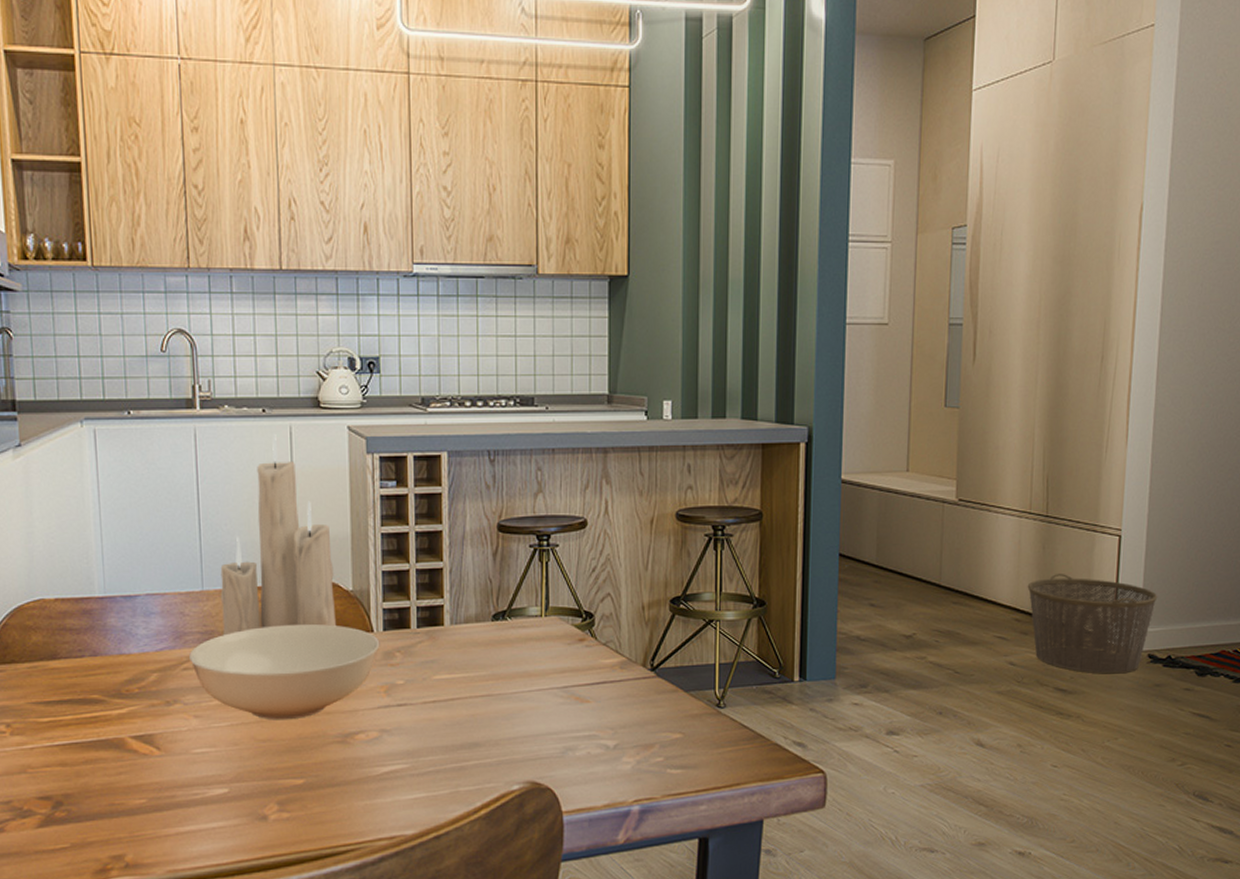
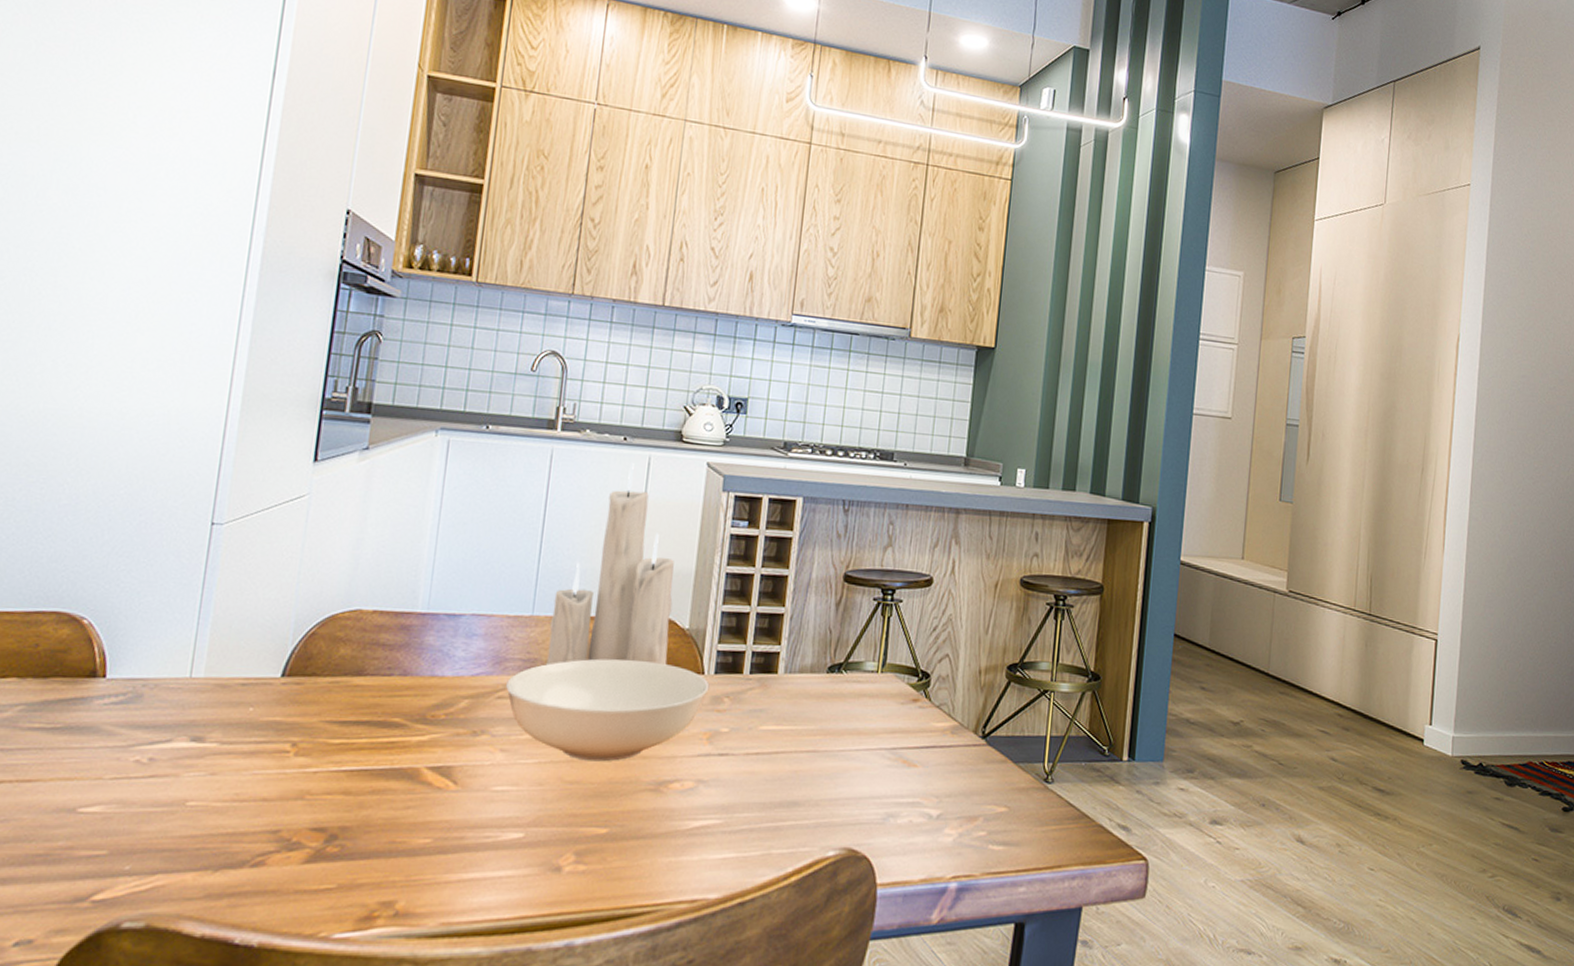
basket: present [1027,573,1158,674] -> none [1350,671,1471,778]

